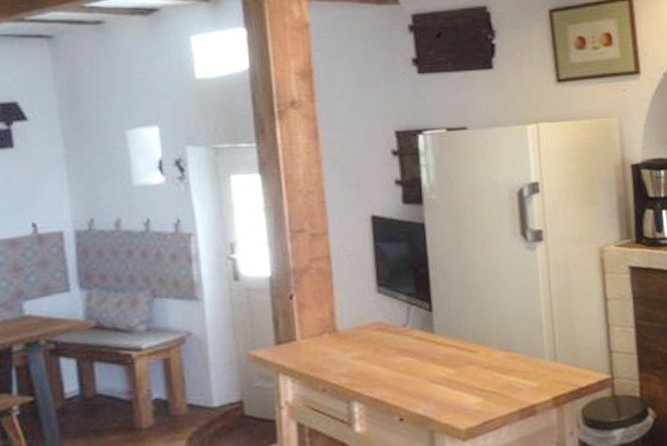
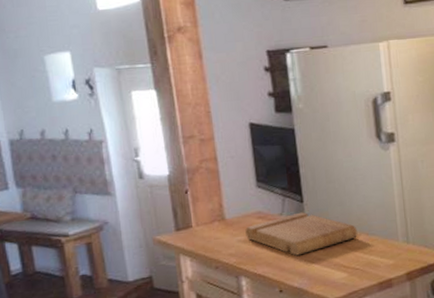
cutting board: none [361,323,497,377] -> present [245,212,358,256]

